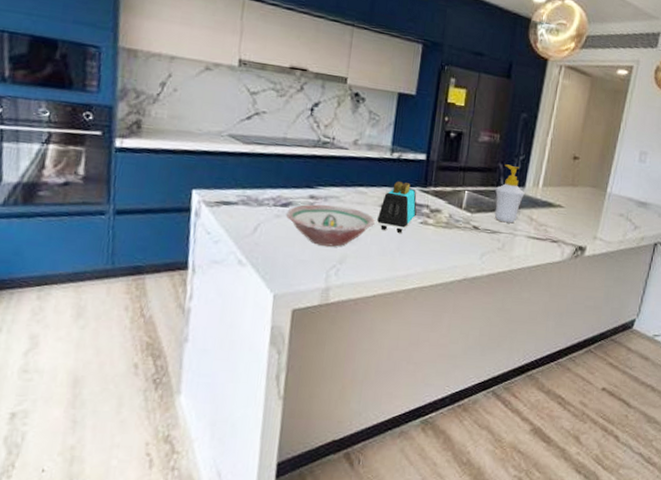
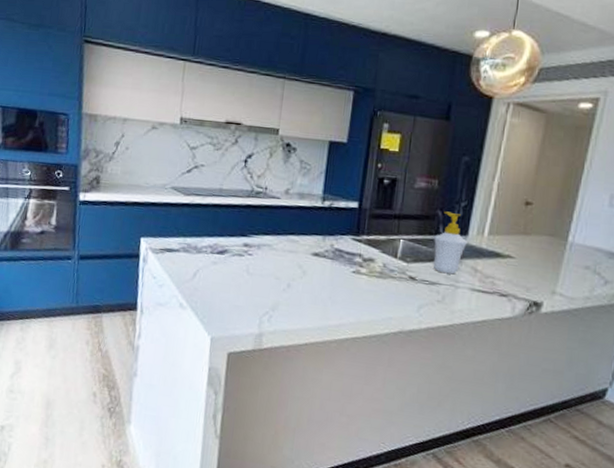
bowl: present [285,204,375,247] -> none [221,252,306,294]
toaster: present [377,181,417,233] -> none [308,229,349,282]

